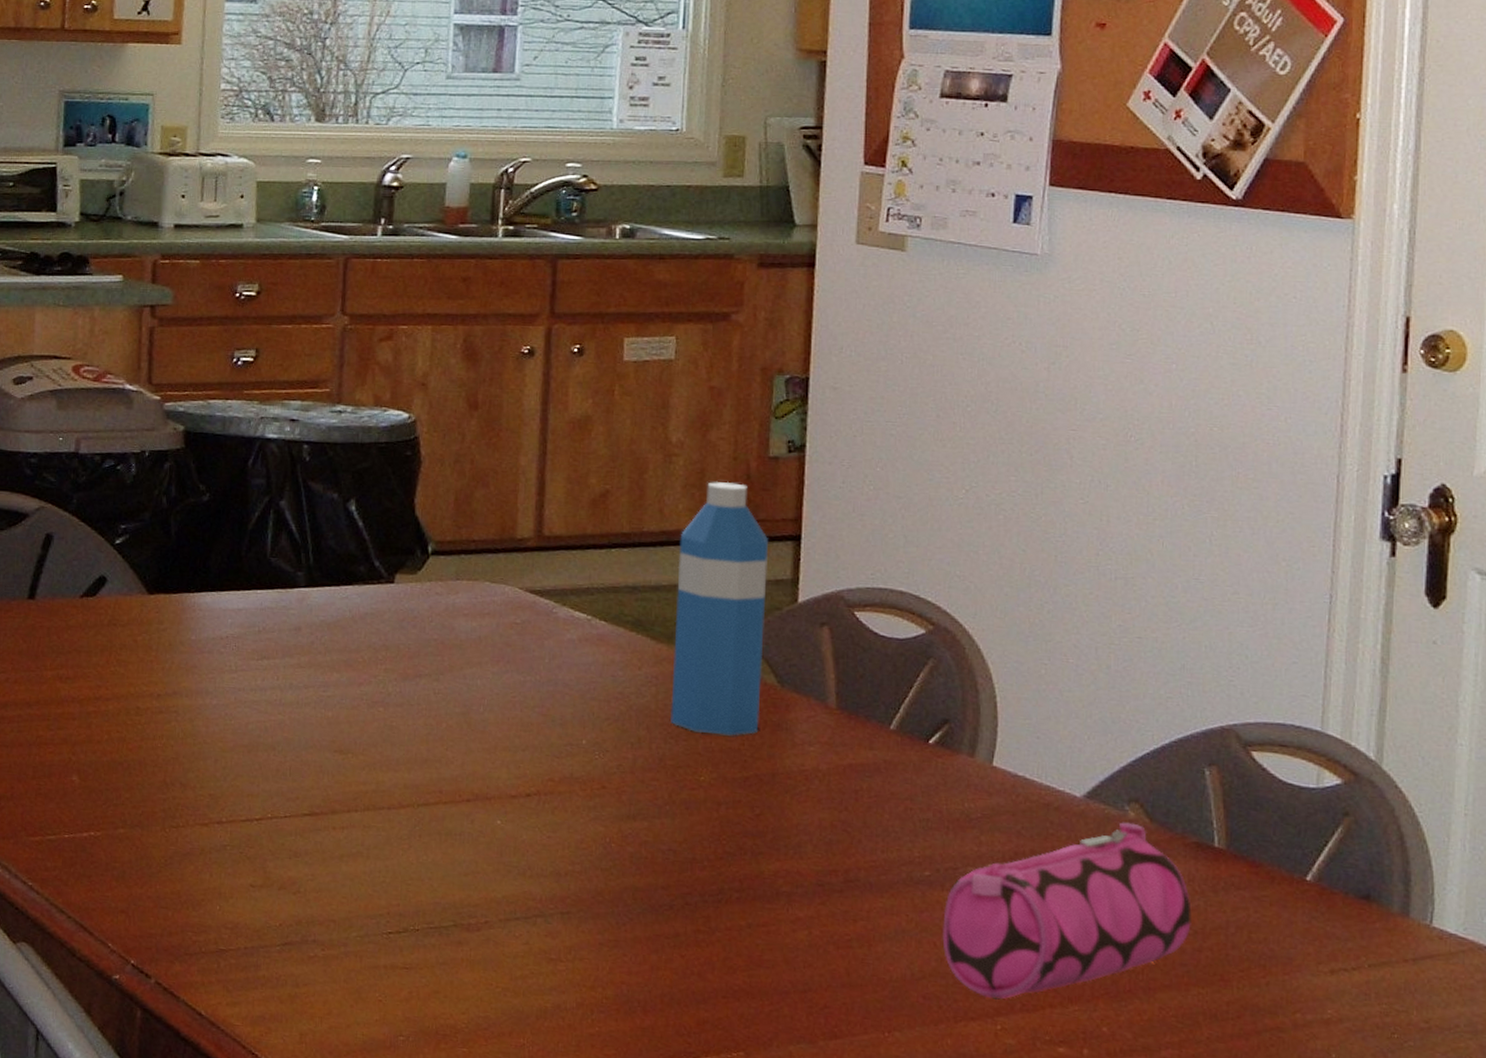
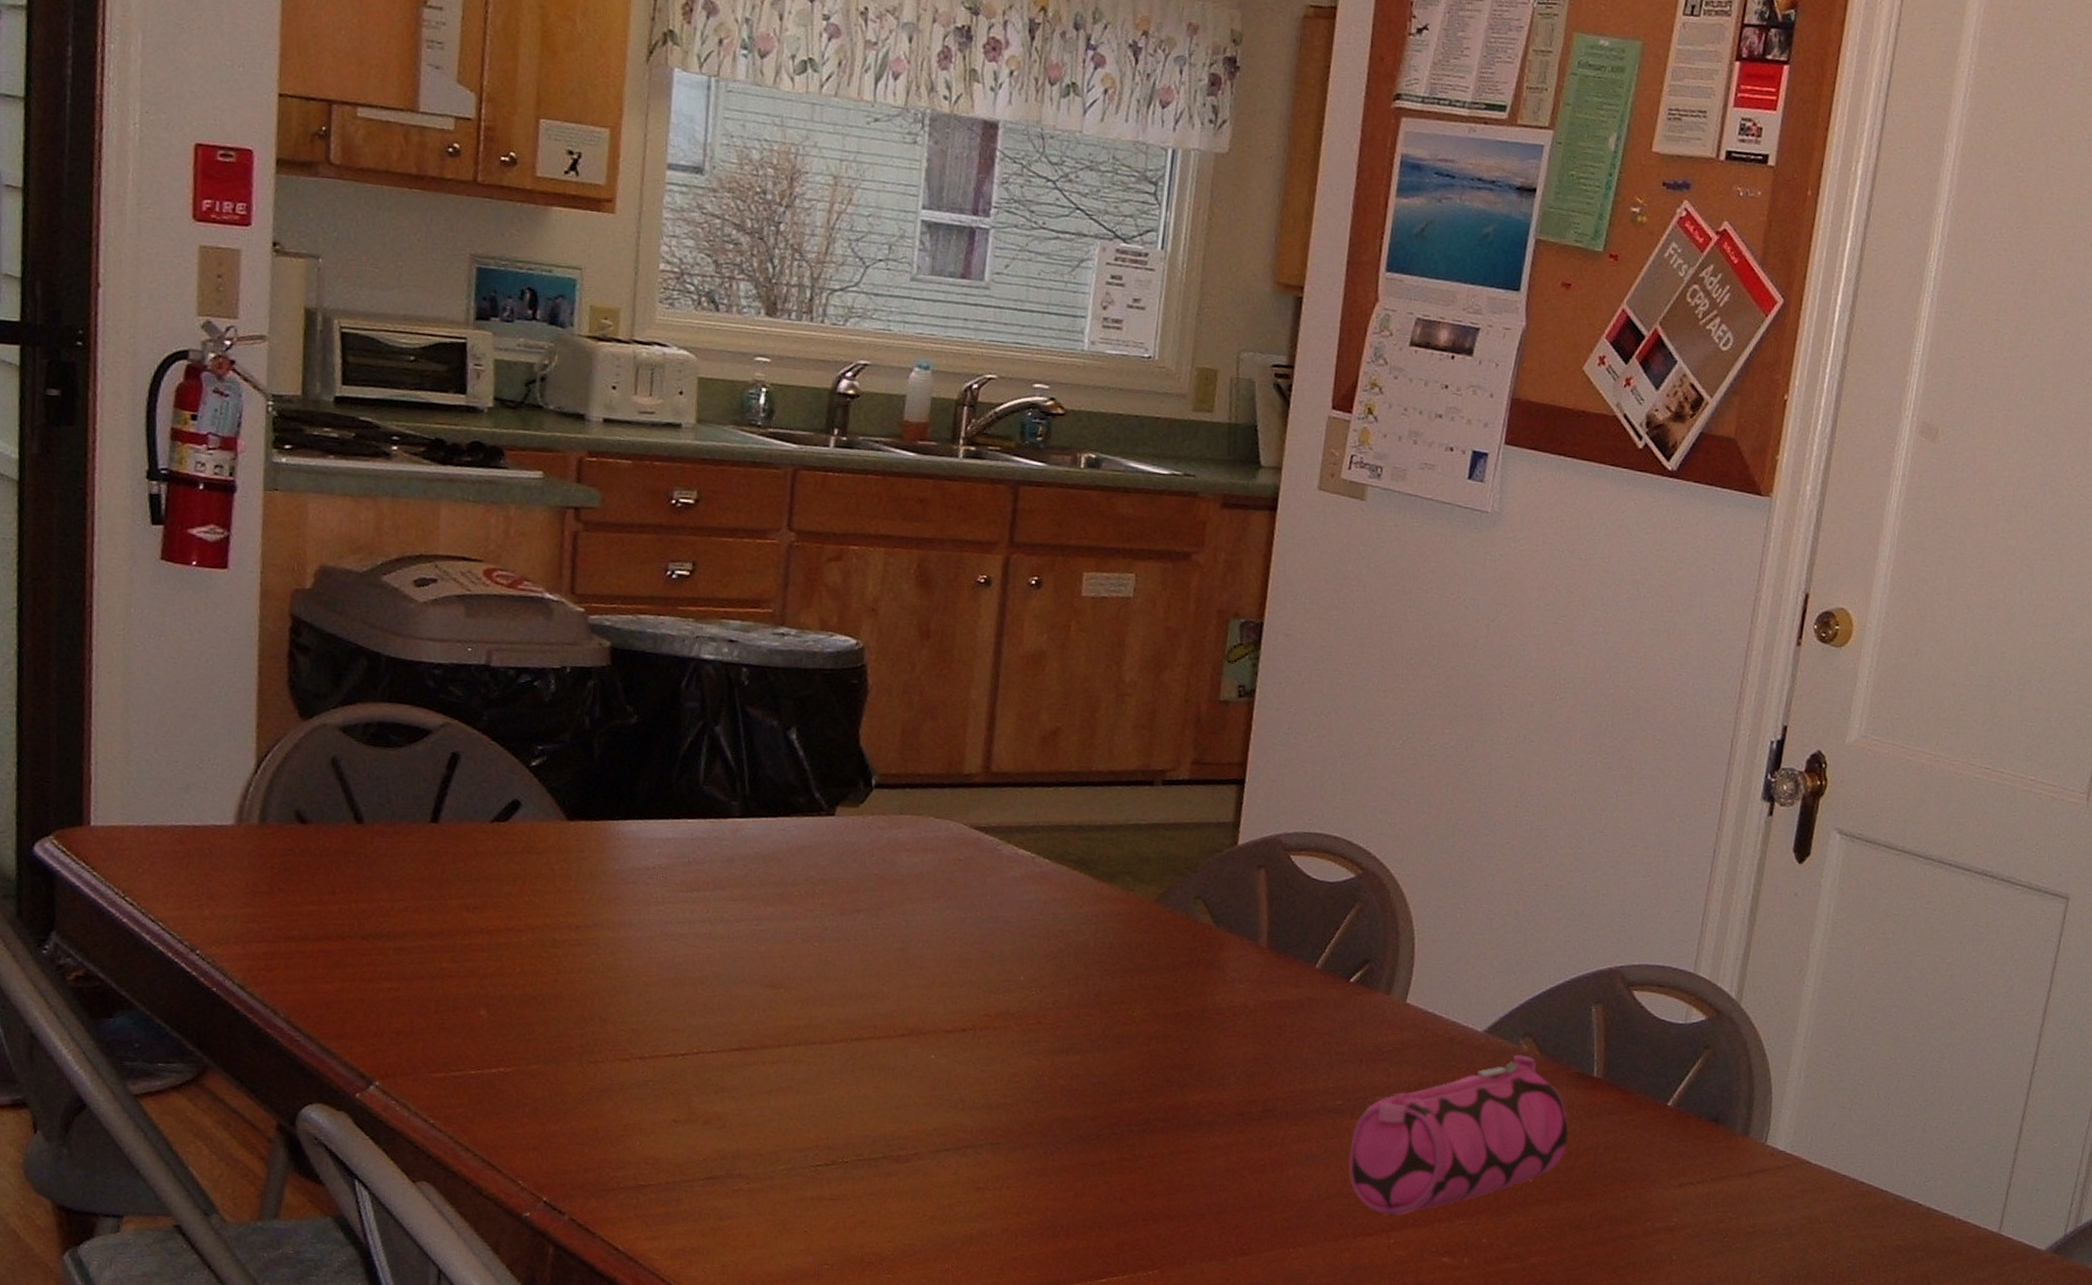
water bottle: present [671,482,769,736] -> none [1108,723,1214,973]

